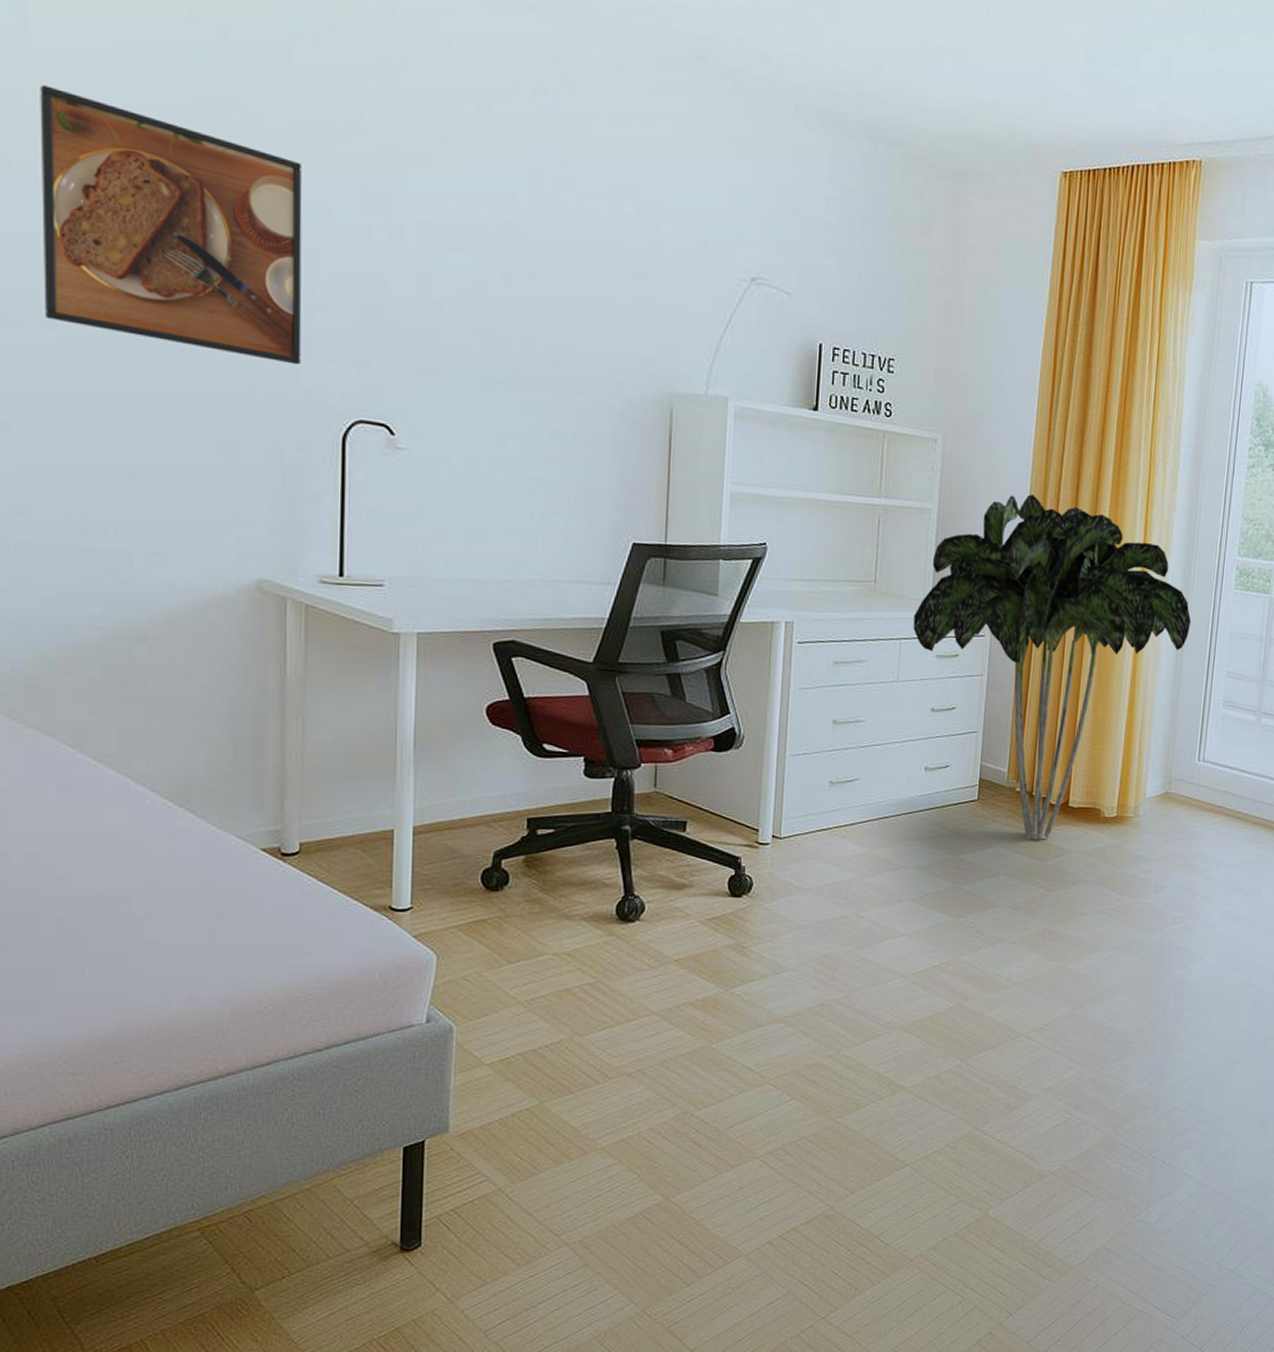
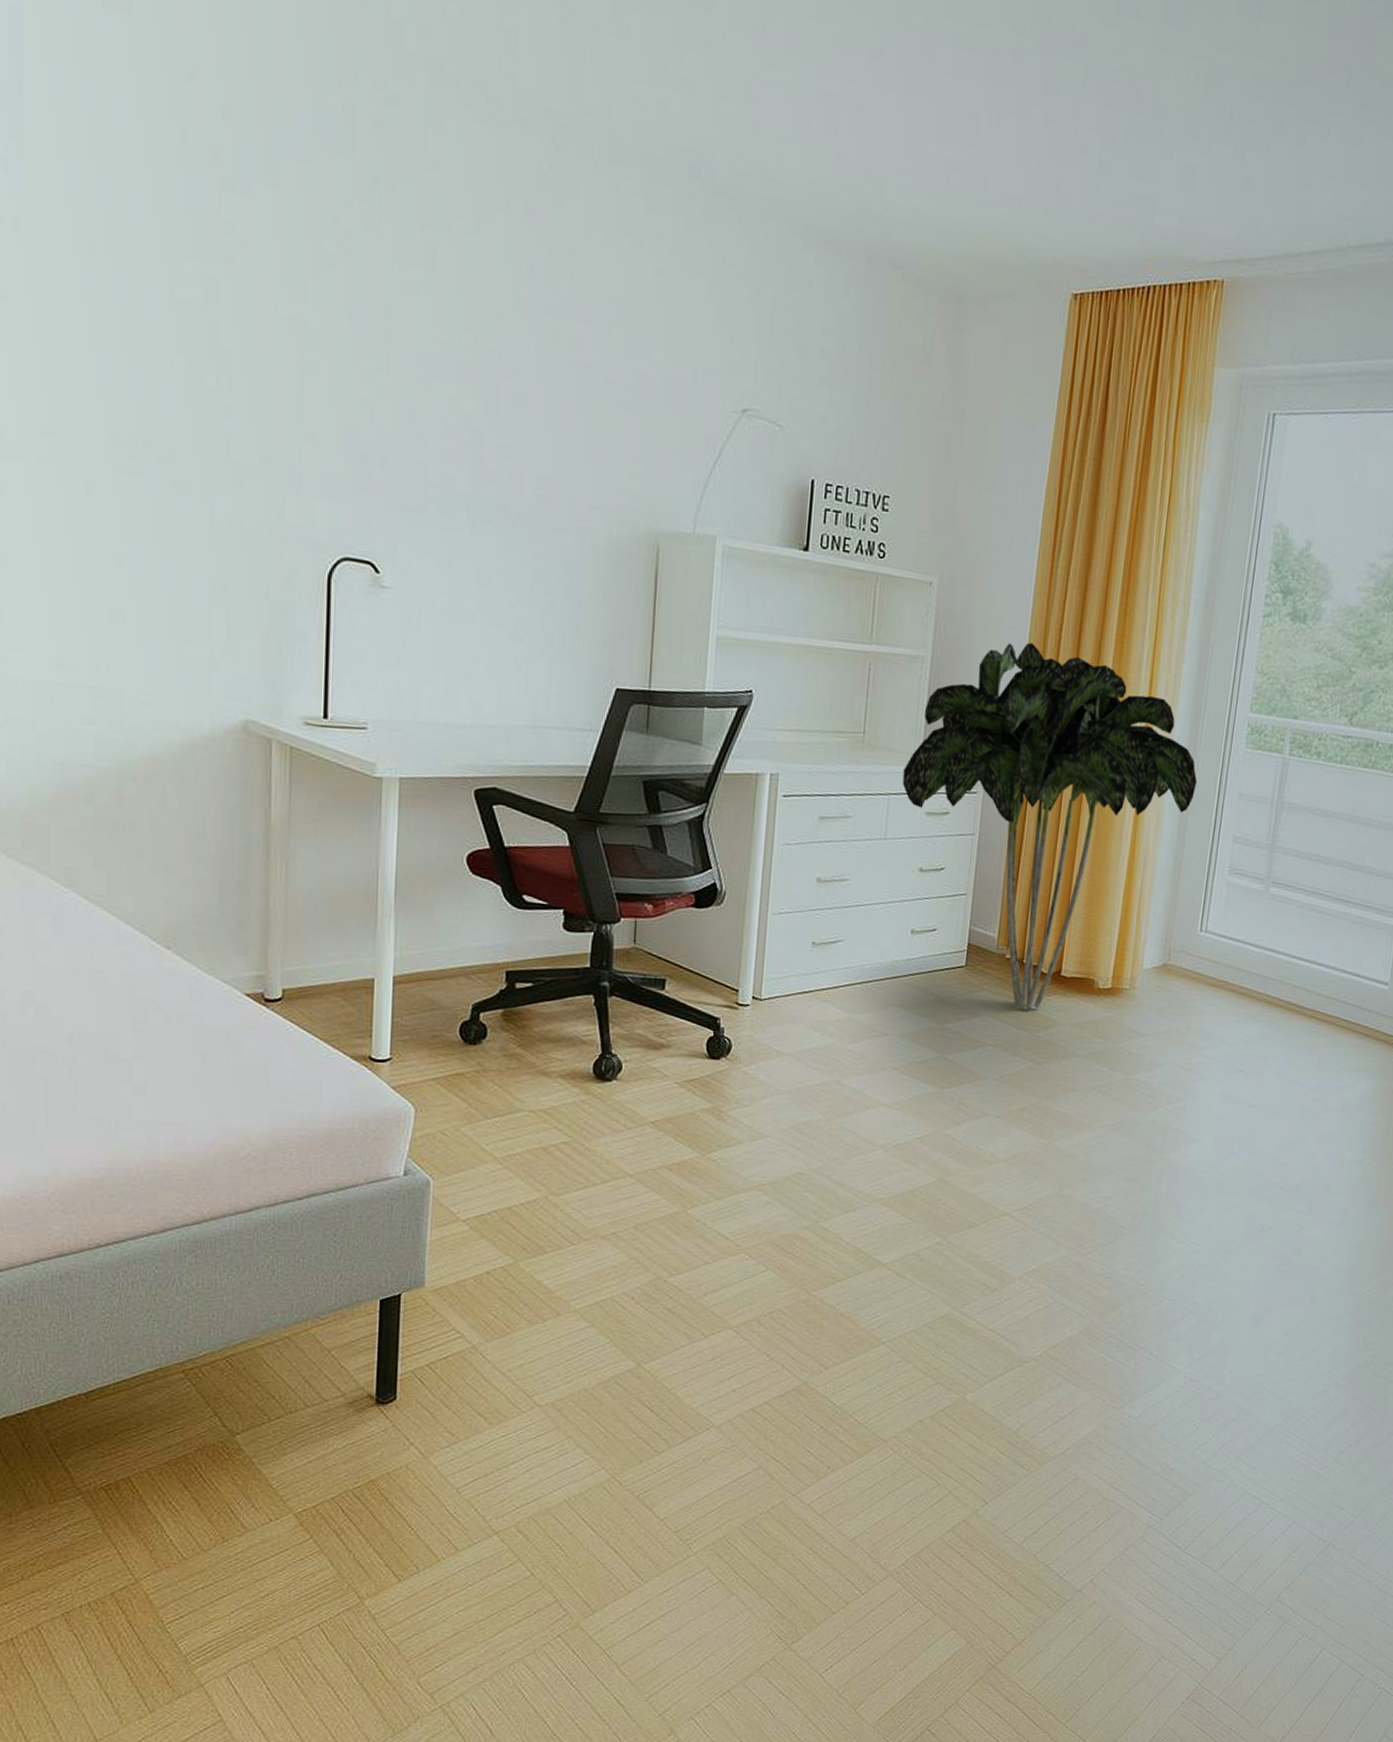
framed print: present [40,84,303,365] -> none [36,210,291,500]

